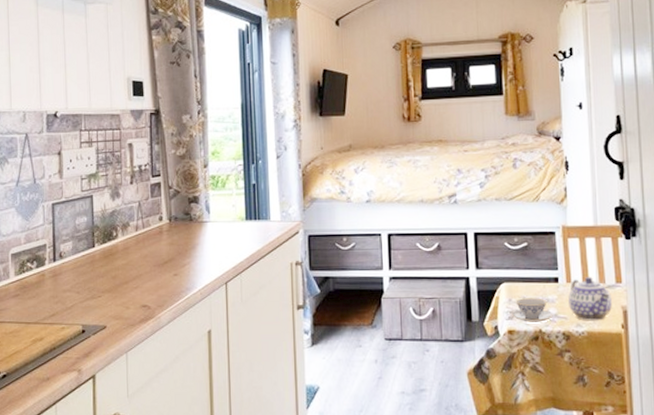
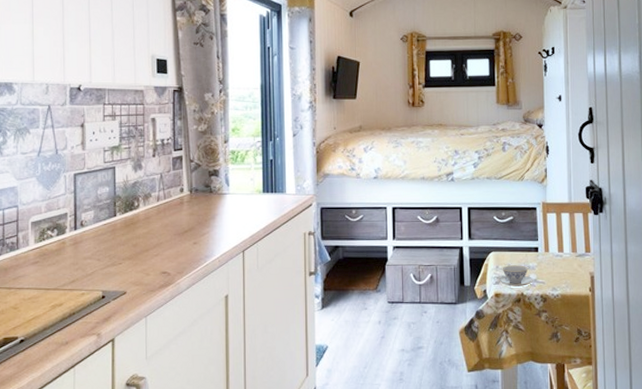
teapot: present [568,277,613,321] -> none [546,247,583,285]

